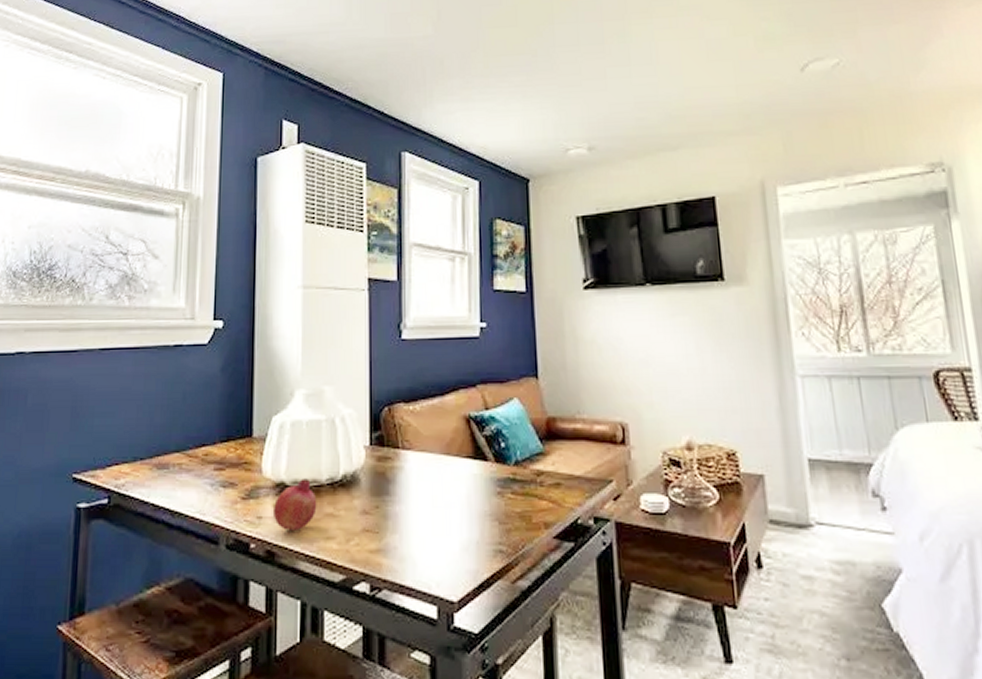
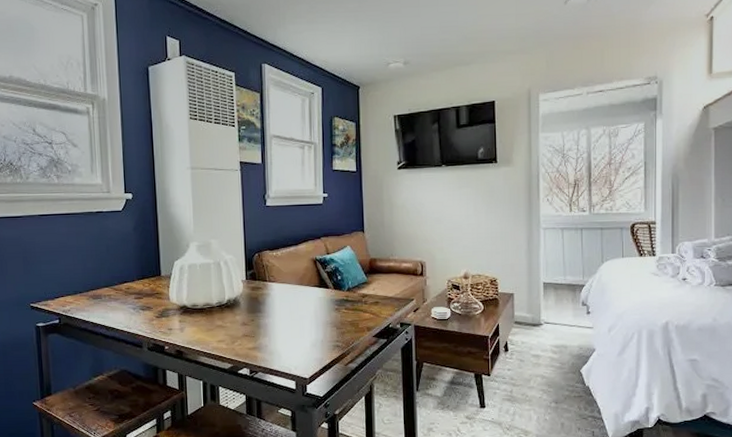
fruit: present [272,478,317,530] -> none [179,303,211,337]

